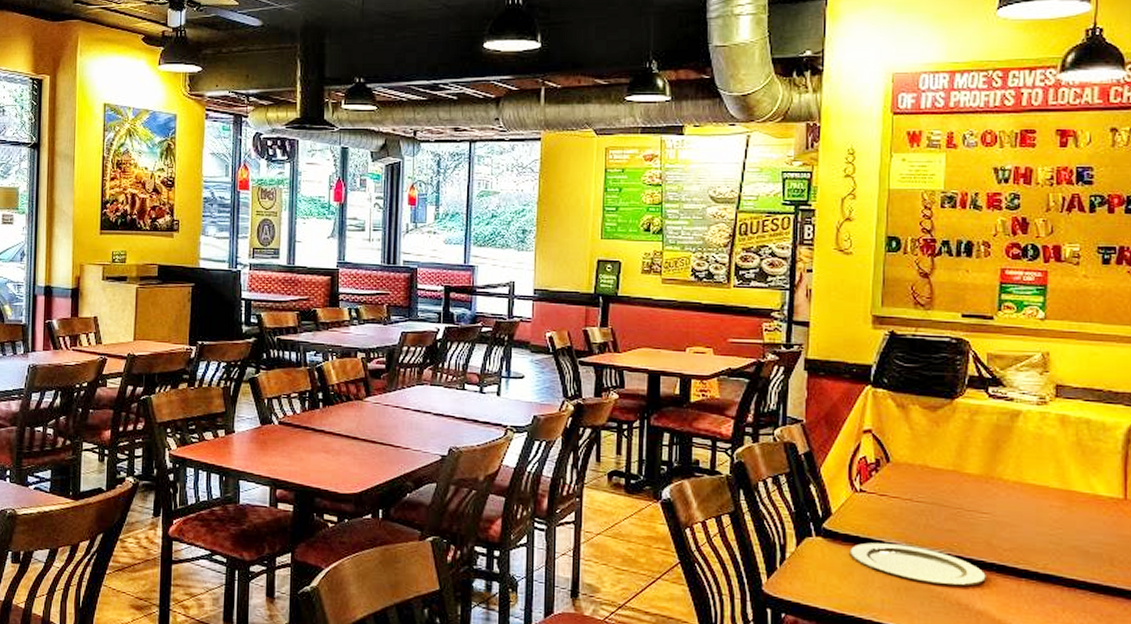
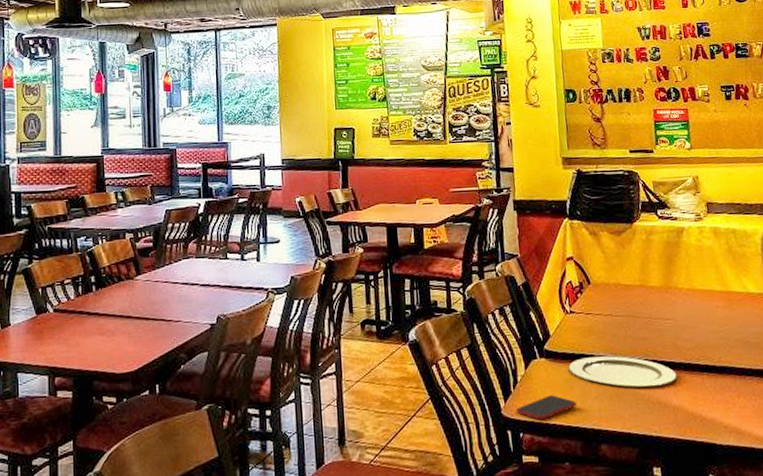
smartphone: none [779,578,856,604] -> present [515,395,577,421]

